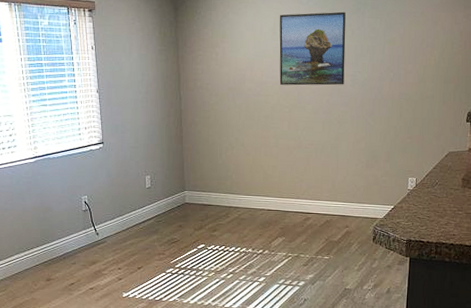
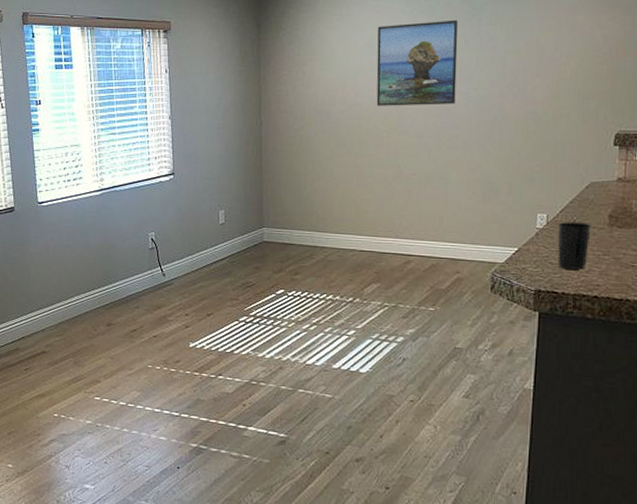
cup: none [424,184,449,223] -> present [557,222,591,270]

